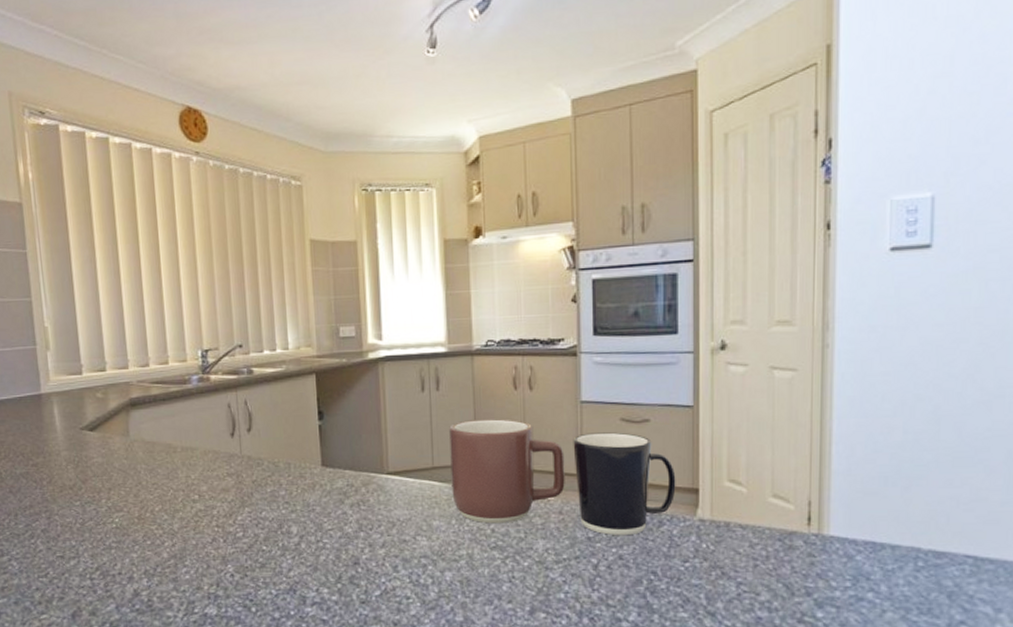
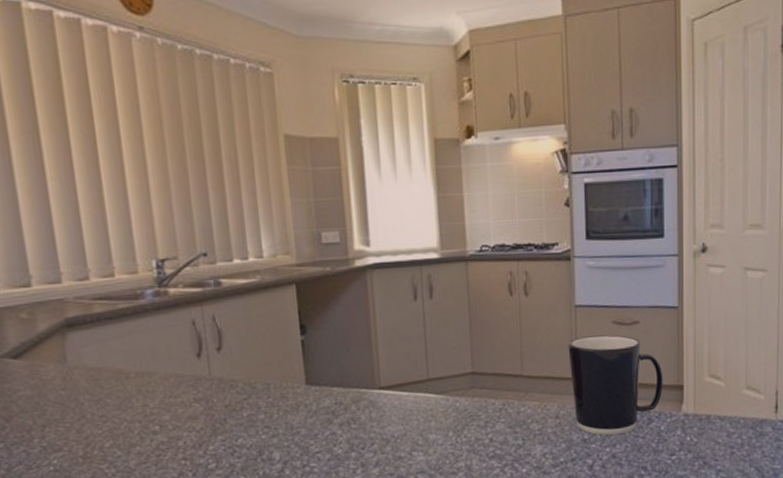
mug: present [449,419,565,524] -> none [444,326,561,433]

